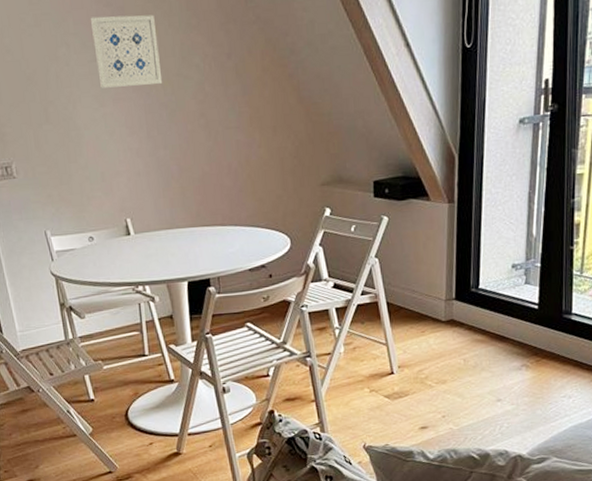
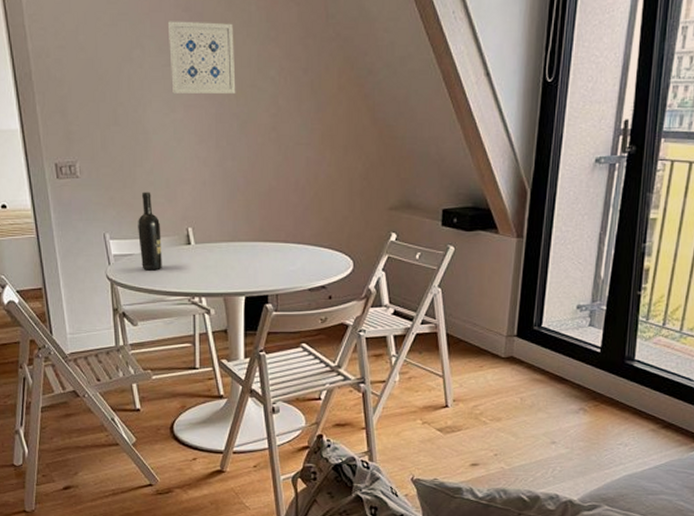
wine bottle: none [77,186,104,264] -> present [138,192,162,271]

